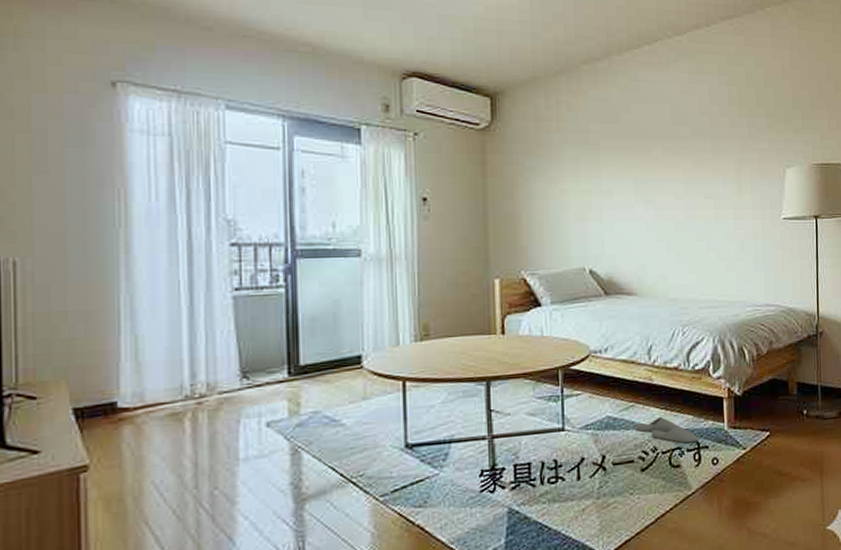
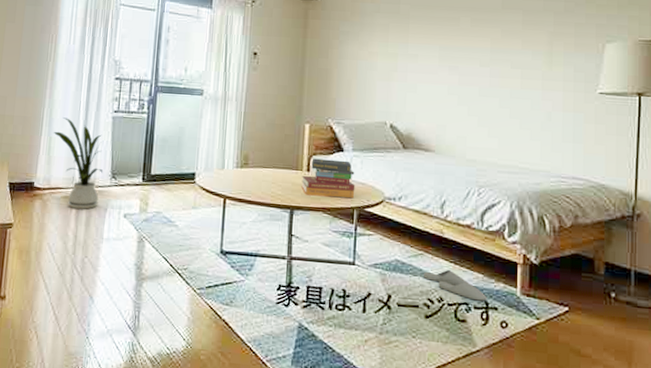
house plant: none [139,305,226,428] -> present [53,117,103,209]
books: none [496,316,558,362] -> present [301,158,355,199]

